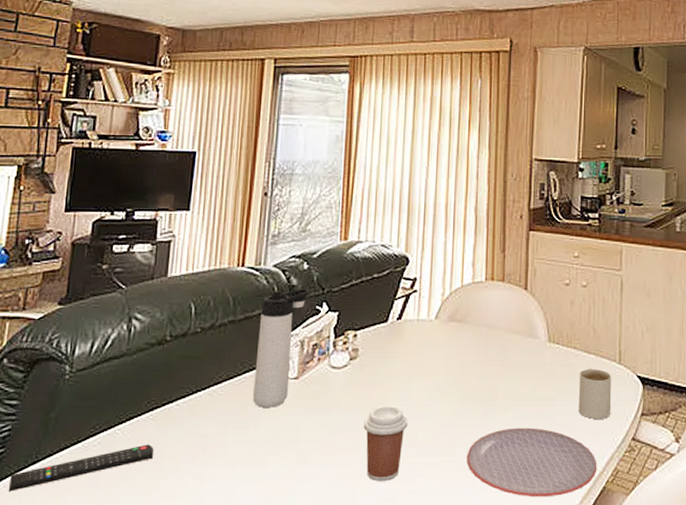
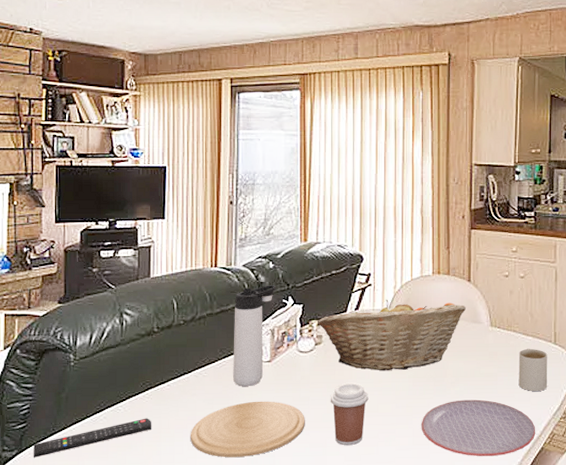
plate: none [197,425,334,495] -> present [190,401,305,458]
fruit basket: none [353,308,521,392] -> present [317,299,466,371]

